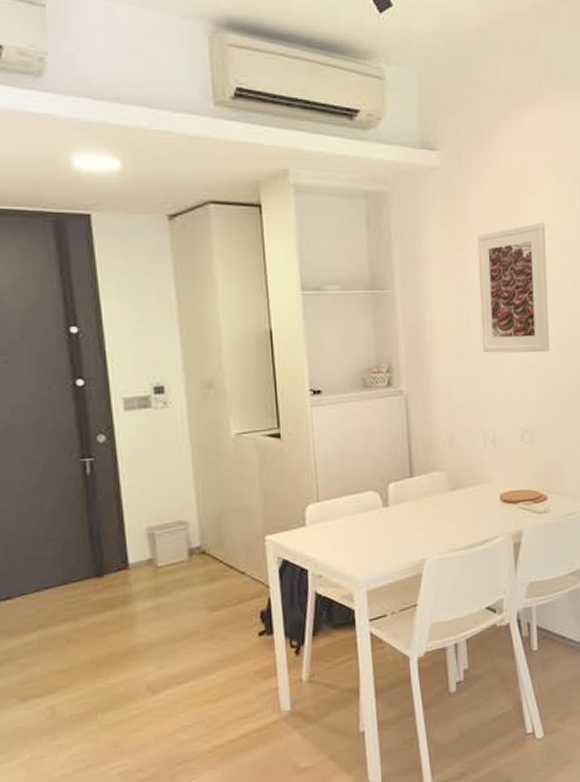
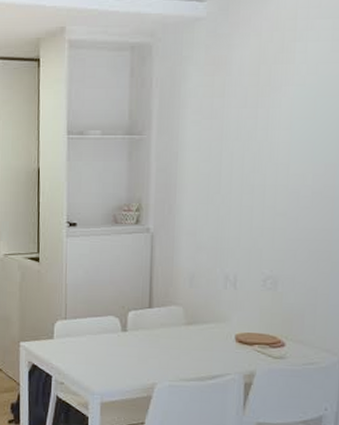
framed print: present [478,223,550,353] -> none [231,70,314,201]

